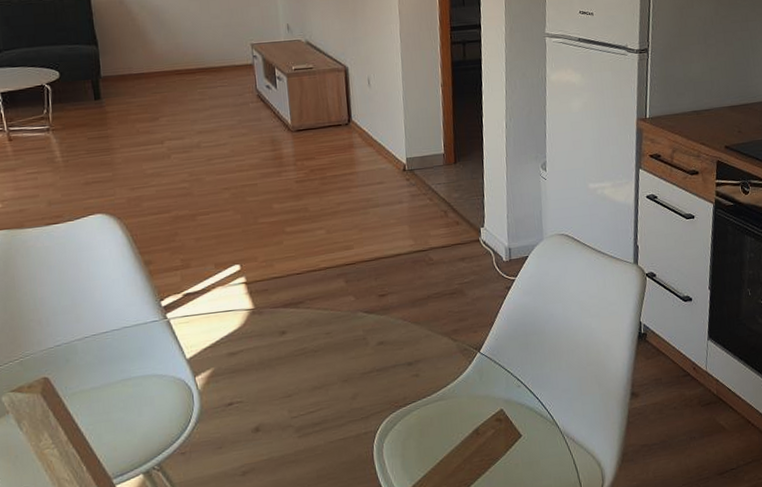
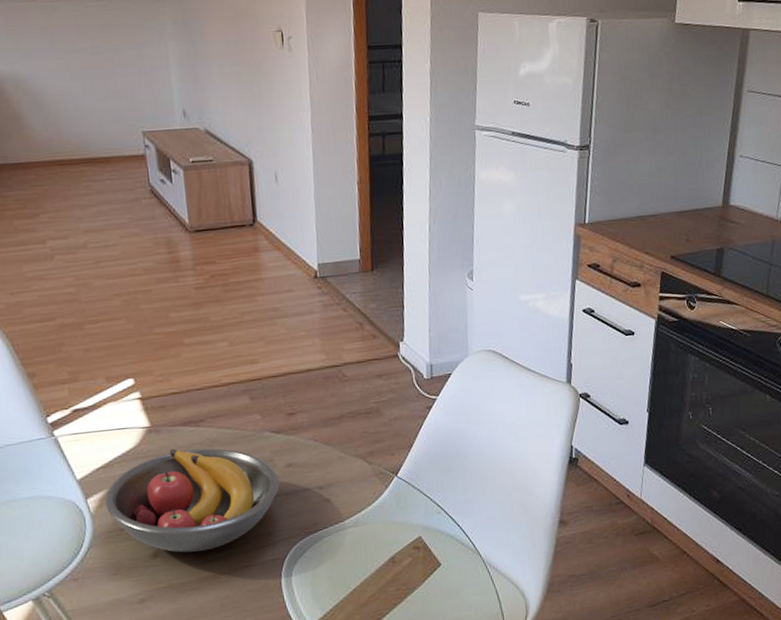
fruit bowl: none [211,328,372,427] -> present [105,448,280,553]

